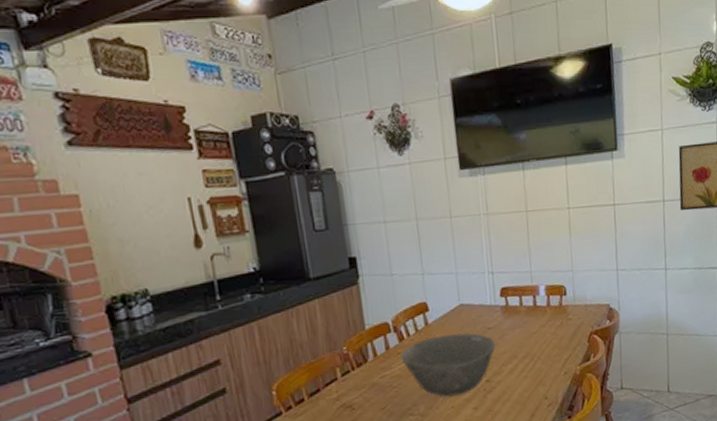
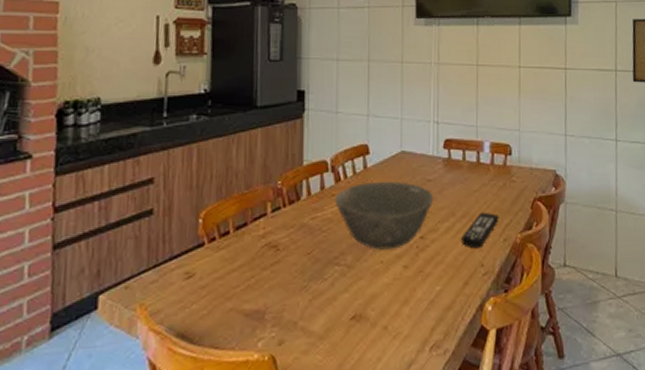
remote control: none [525,350,559,384] -> present [461,212,499,249]

